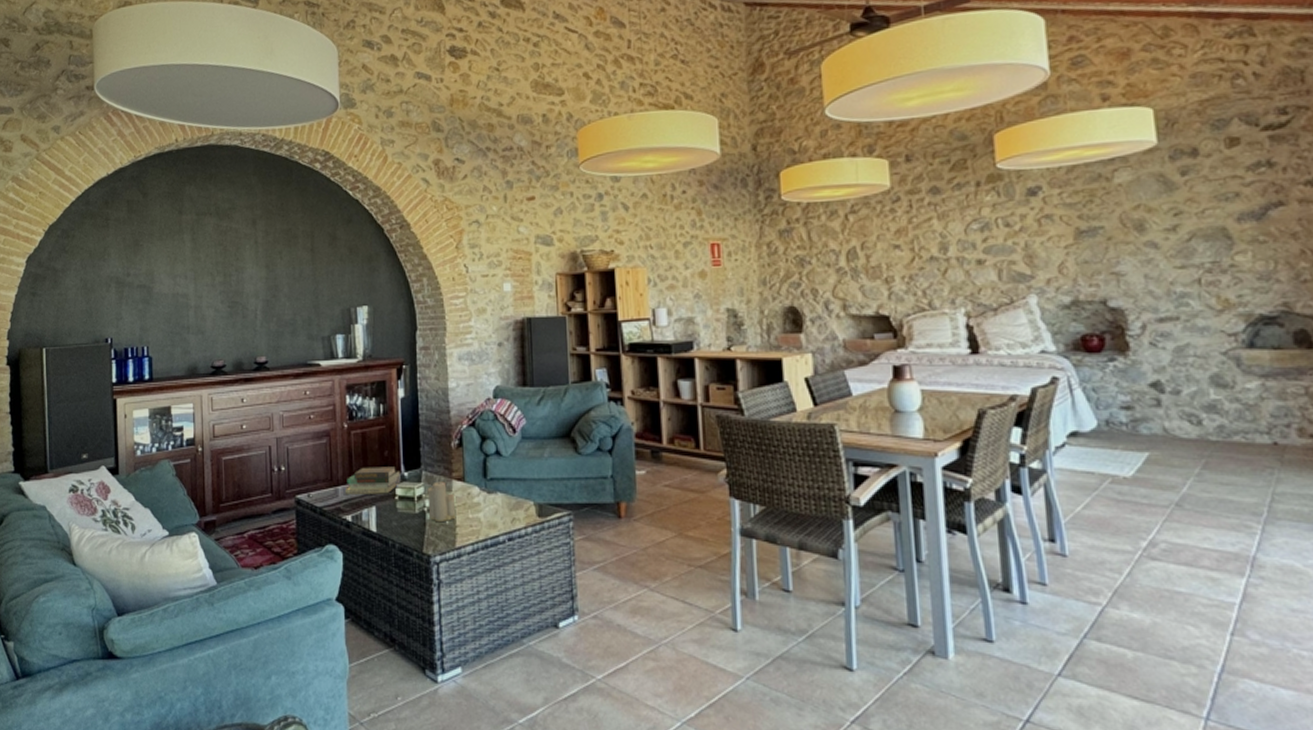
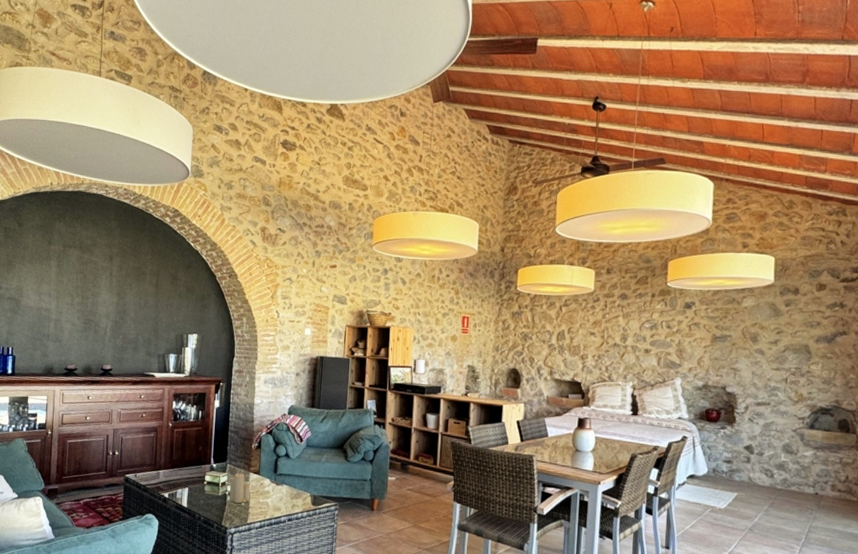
books: present [346,467,401,495] -> none [165,457,210,479]

